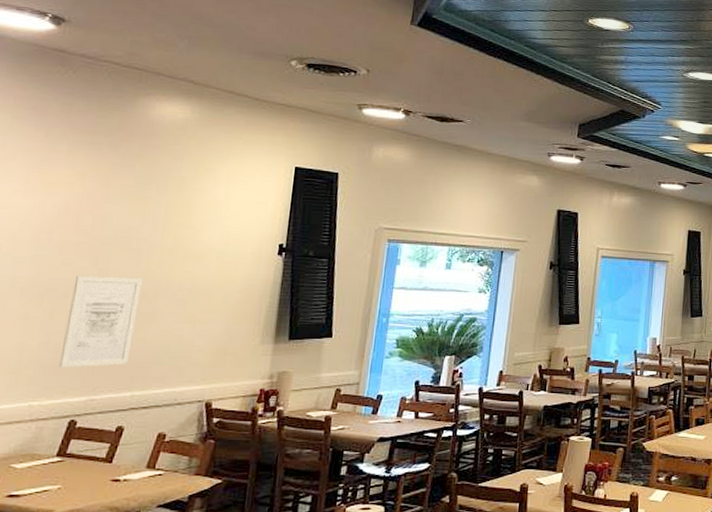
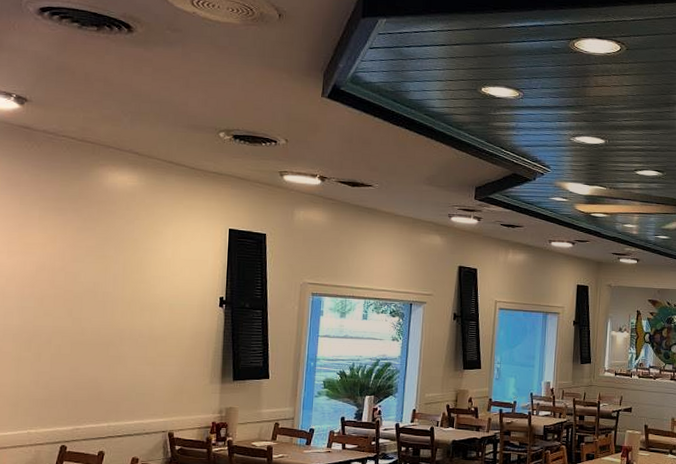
wall art: present [59,275,144,367] -> none [48,324,110,402]

